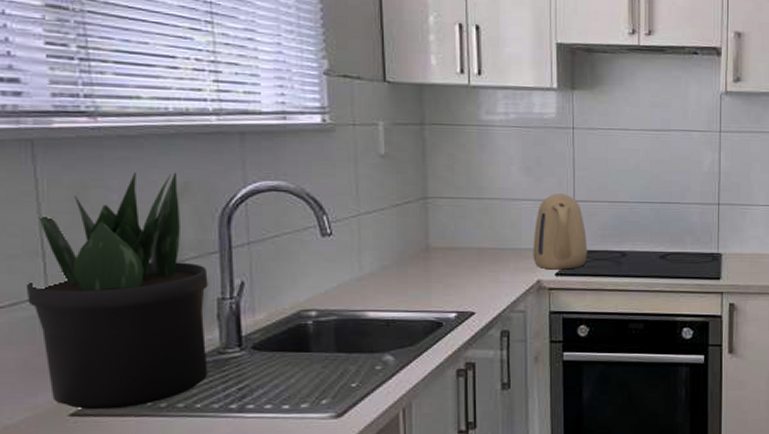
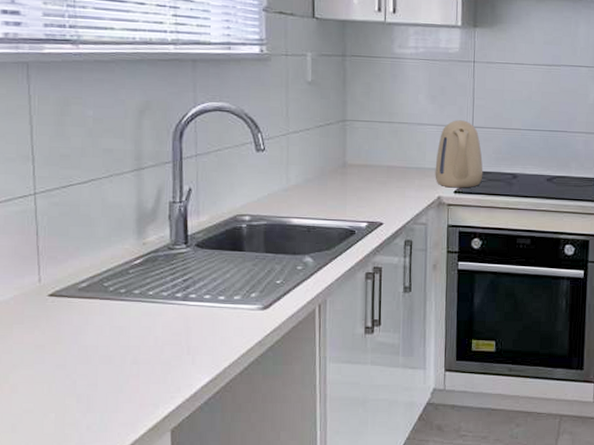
planter: present [25,172,208,410] -> none [18,92,163,292]

